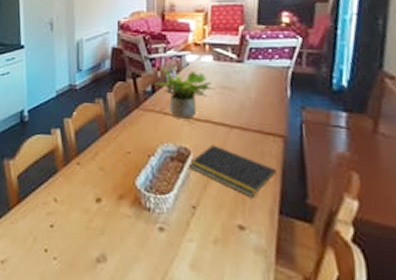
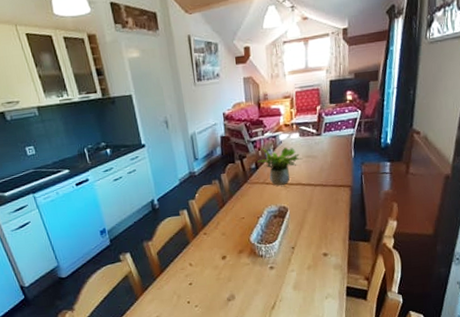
notepad: present [188,144,276,198] -> none [287,200,346,233]

